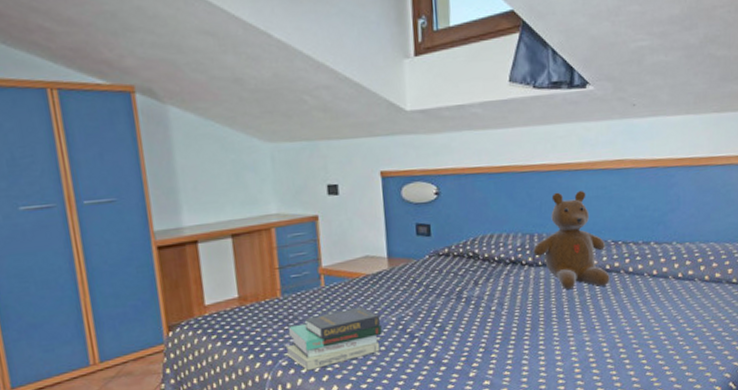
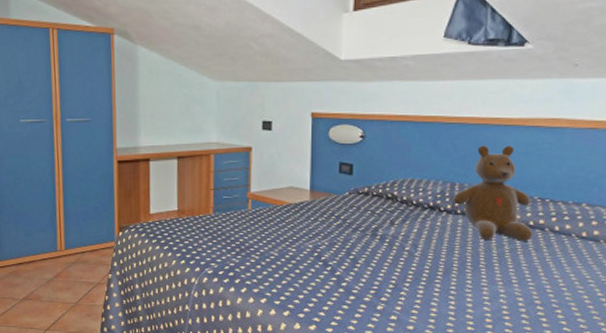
books: present [285,307,382,371] -> none [212,232,298,282]

